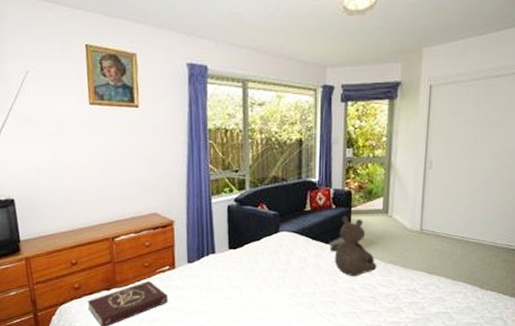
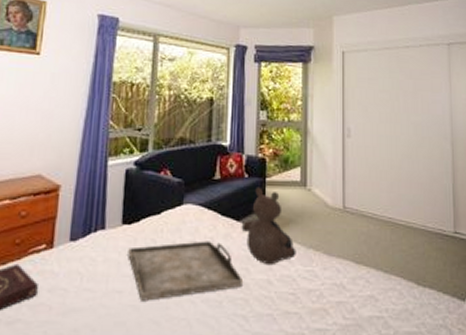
serving tray: none [236,260,332,305] -> present [128,241,244,301]

